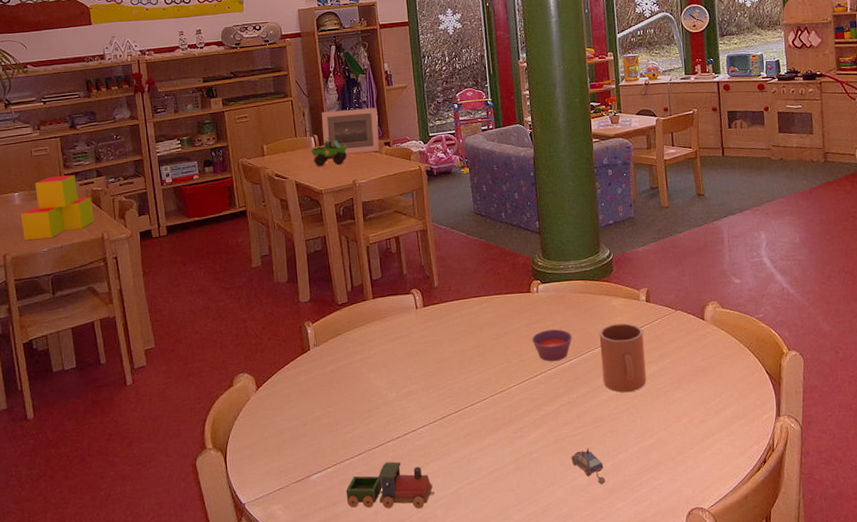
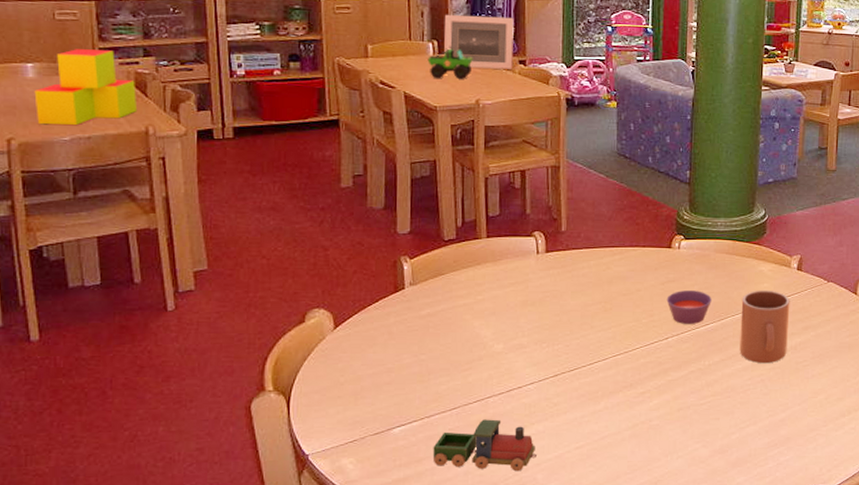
toy car: present [571,448,606,485] -> none [694,418,729,457]

